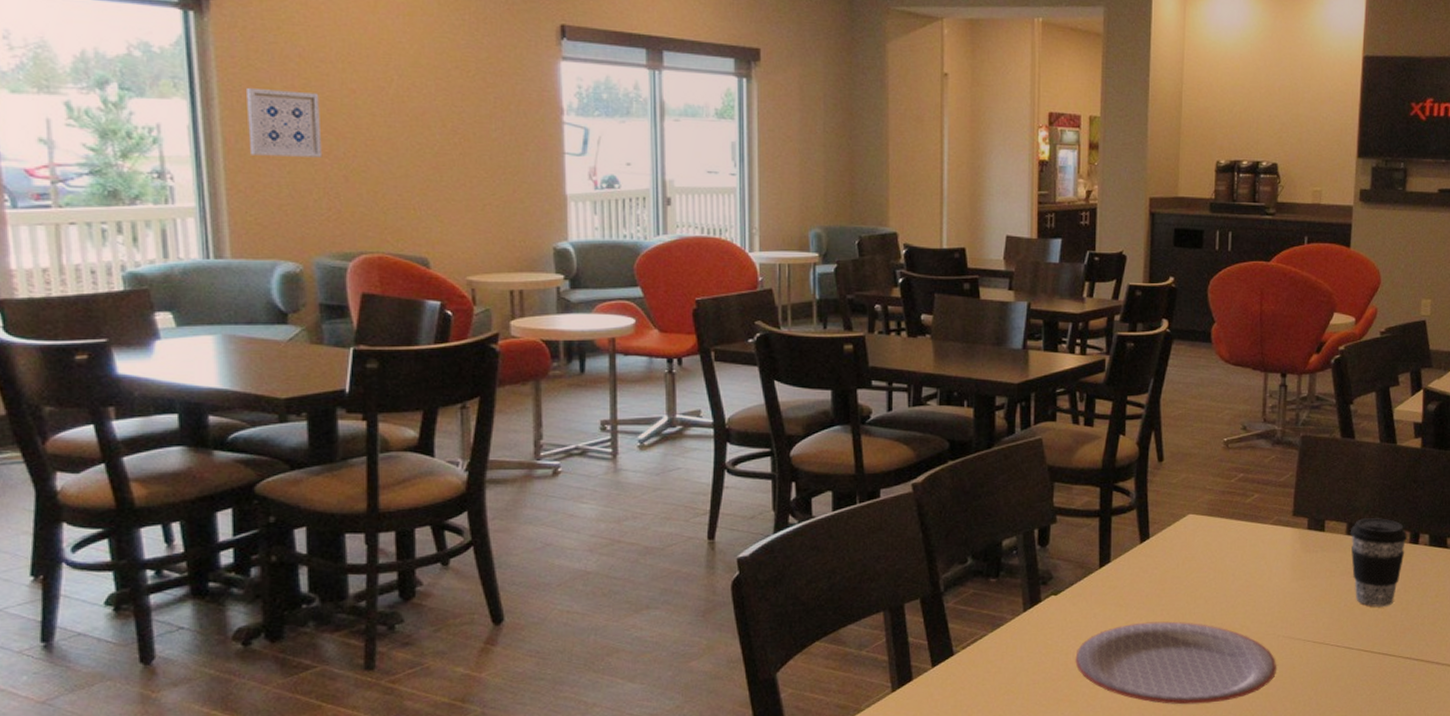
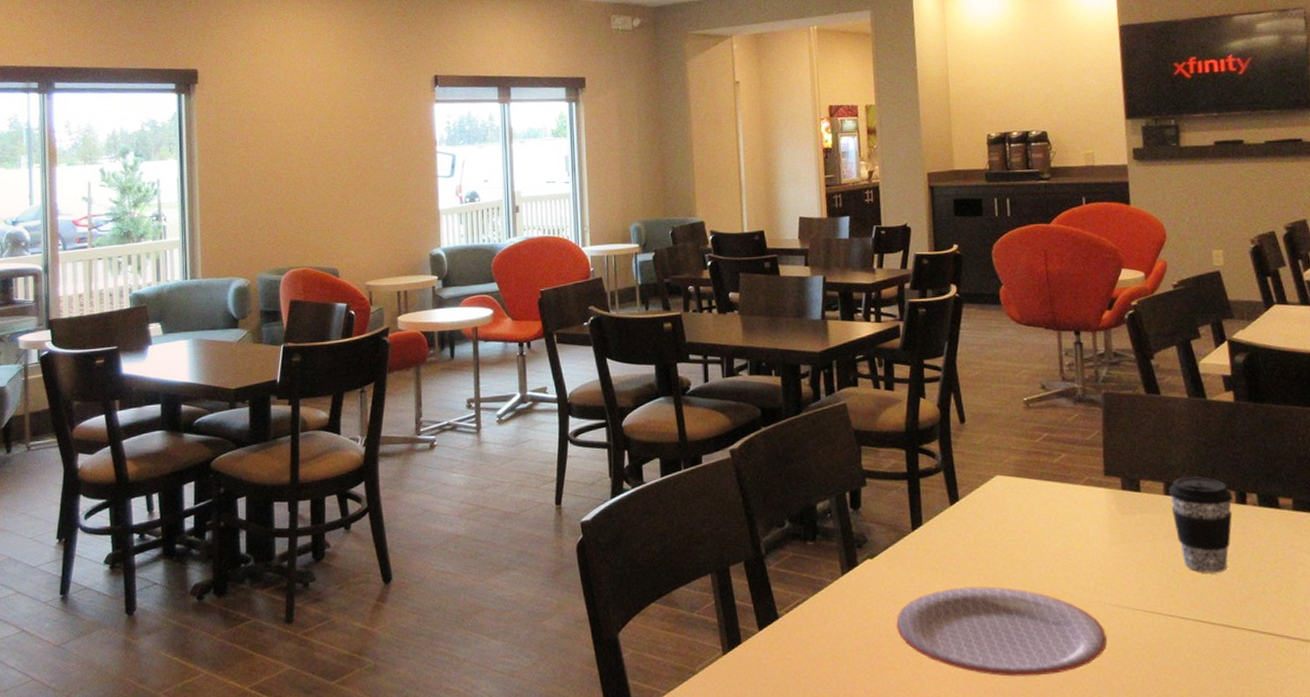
wall art: present [247,88,323,158] -> none [216,146,266,197]

